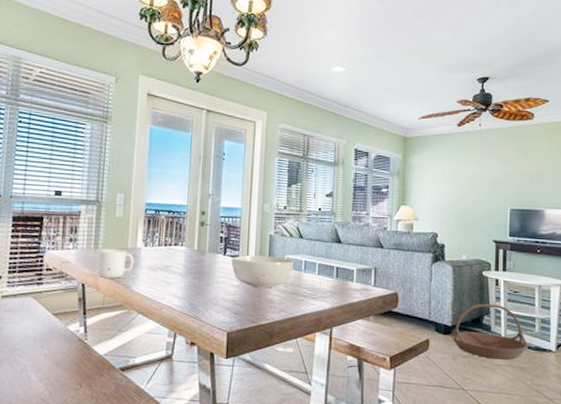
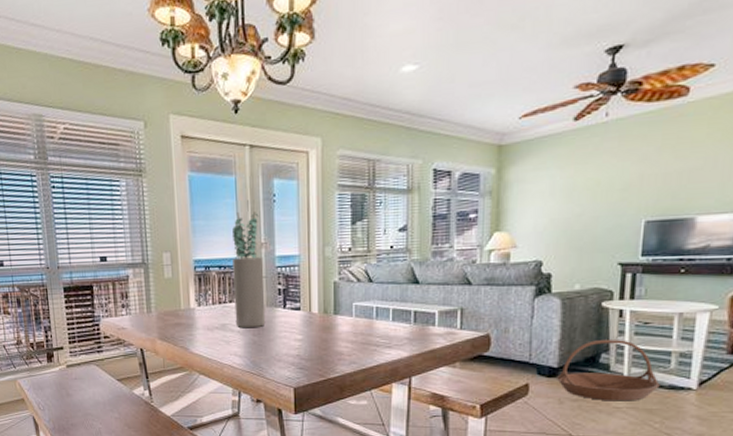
mug: present [98,248,135,278] -> none [152,310,190,341]
vase: none [178,165,210,272] -> present [233,211,266,329]
bowl: present [231,255,294,288] -> none [292,305,363,340]

